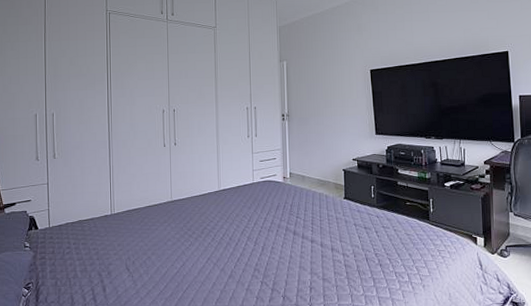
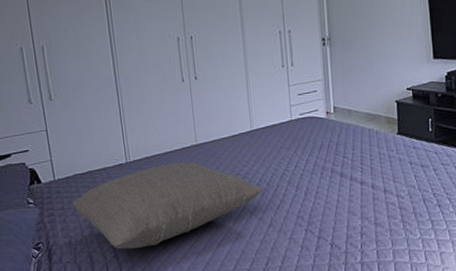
pillow: none [61,216,226,292] -> present [71,162,263,249]

